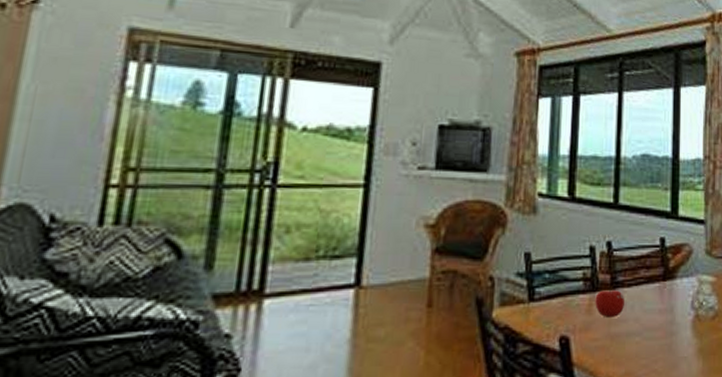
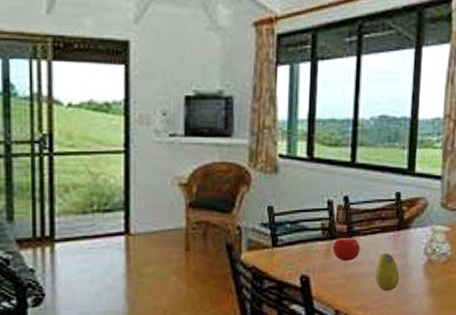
fruit: none [641,307,667,353] -> present [375,252,400,291]

